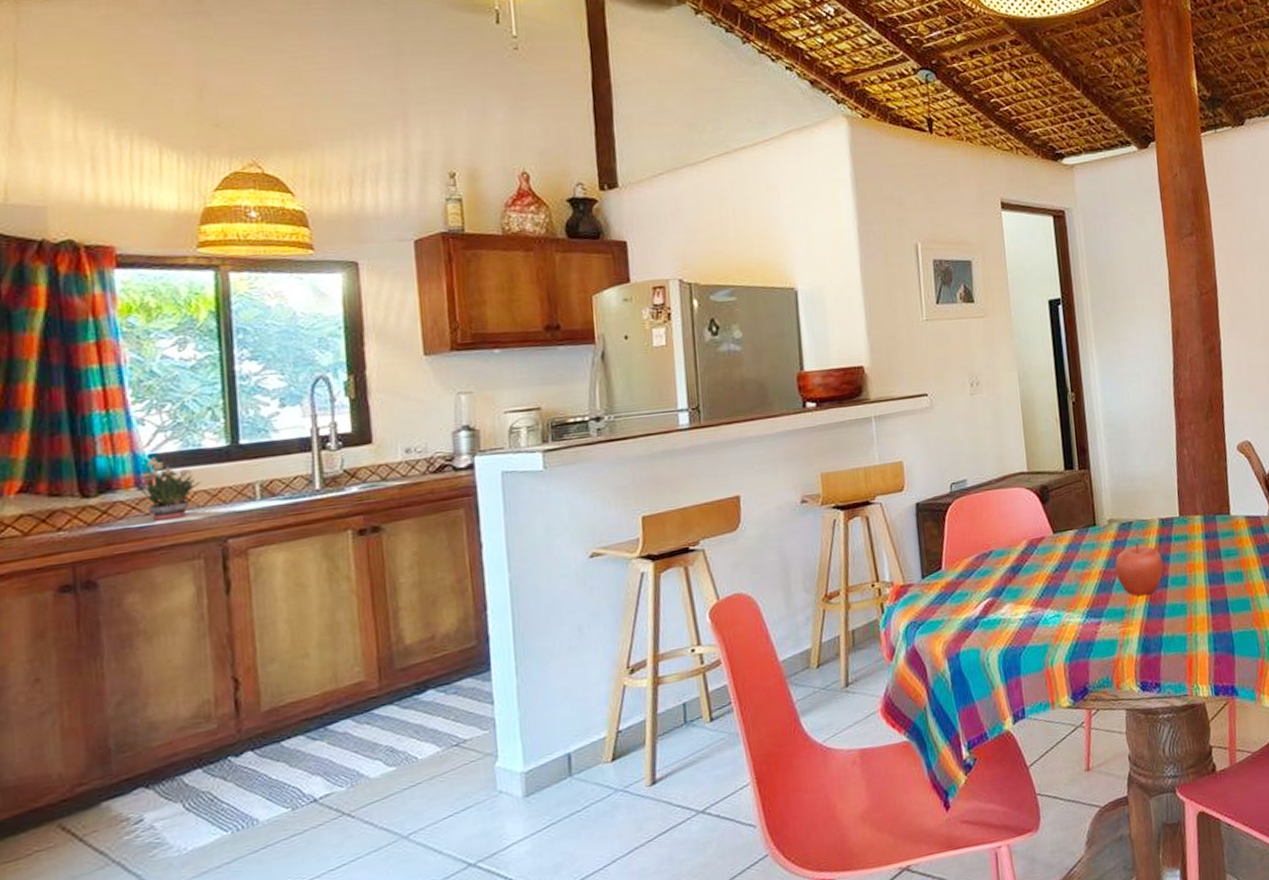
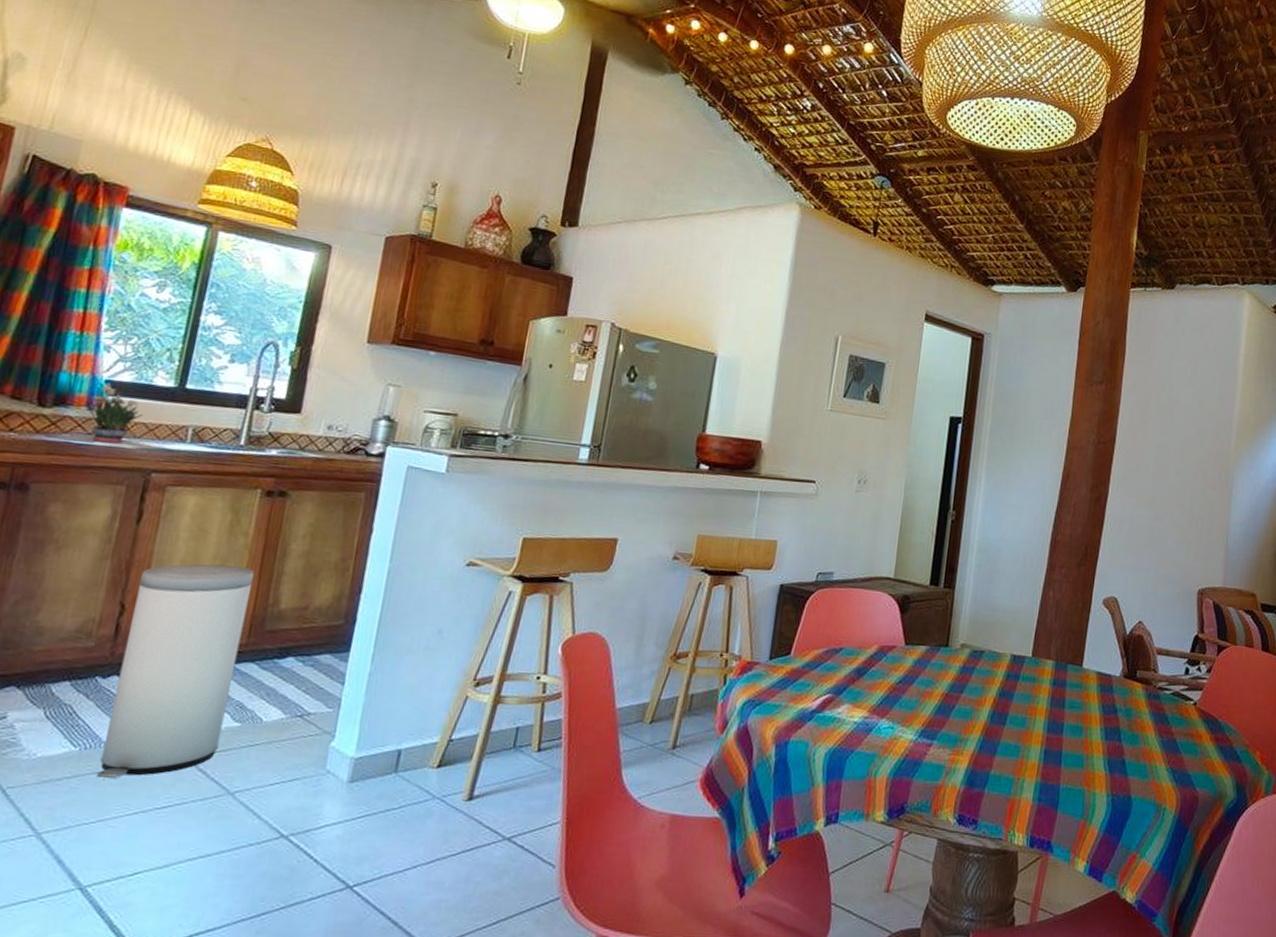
pedal bin: none [247,611,379,856] -> present [97,564,255,779]
fruit: present [1115,541,1163,596] -> none [957,671,1006,728]

